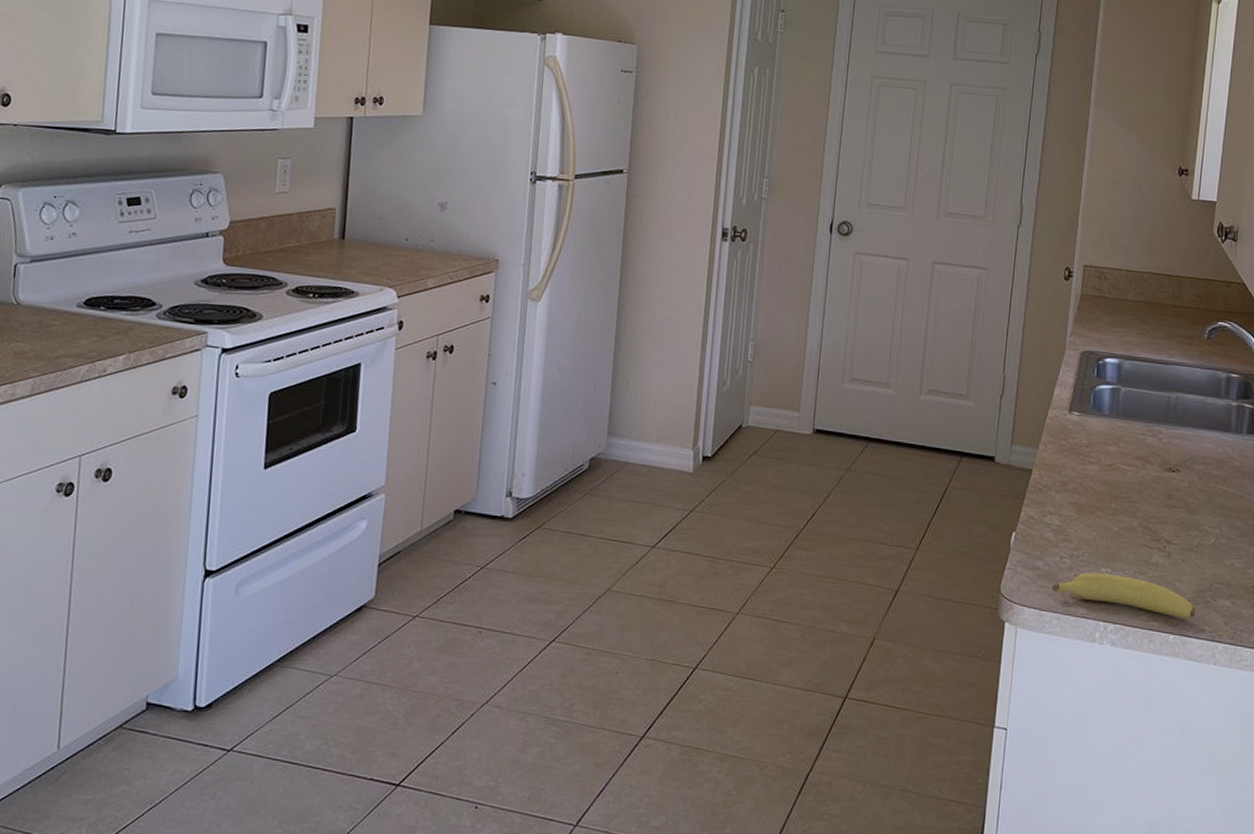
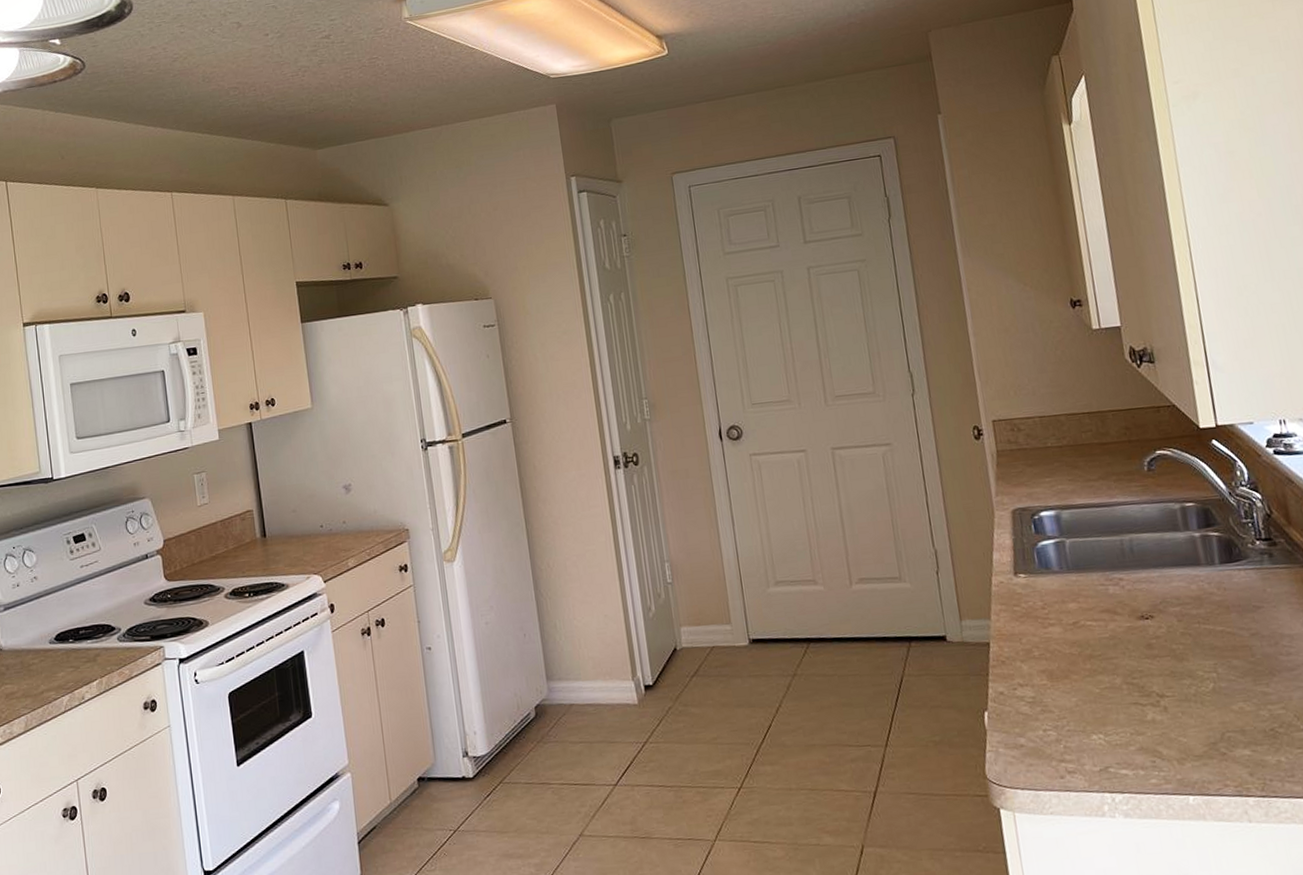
fruit: present [1051,572,1196,618] -> none [1042,739,1213,776]

